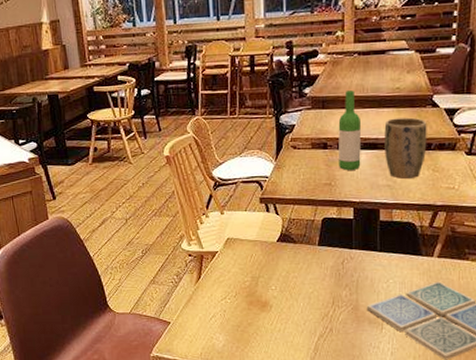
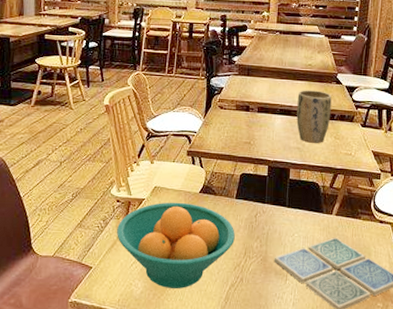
fruit bowl: none [192,253,320,341] -> present [117,202,235,288]
wine bottle: present [338,90,361,170] -> none [258,63,278,132]

